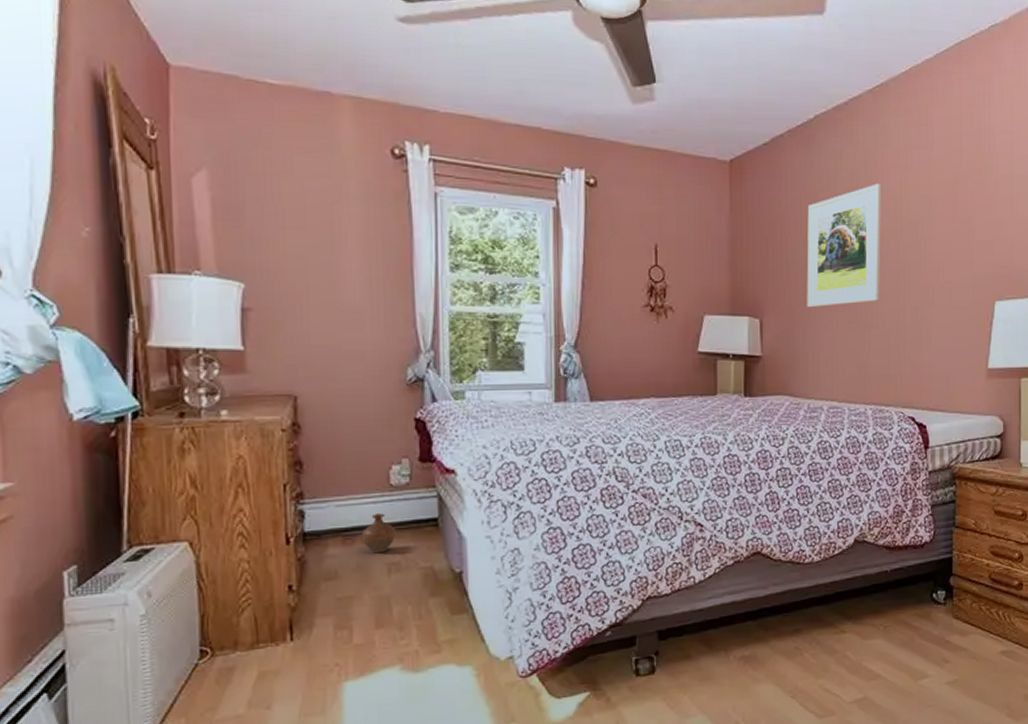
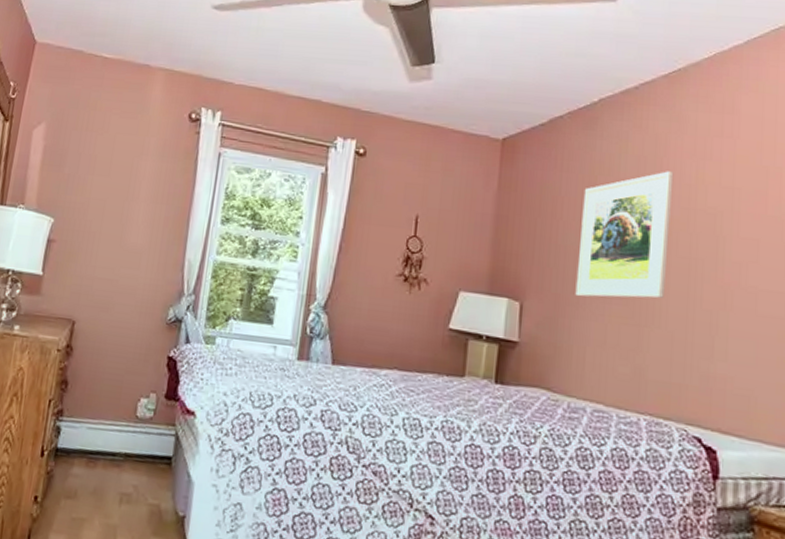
ceramic jug: present [361,513,396,554] -> none [103,442,134,482]

